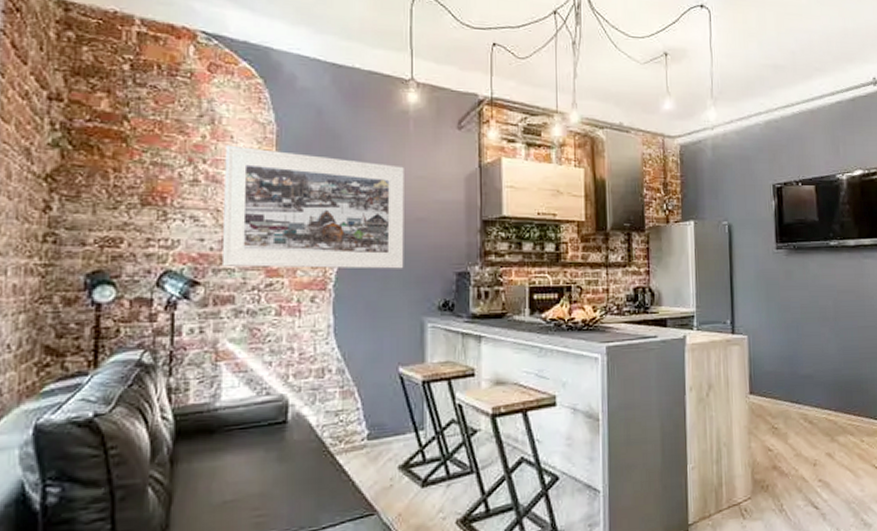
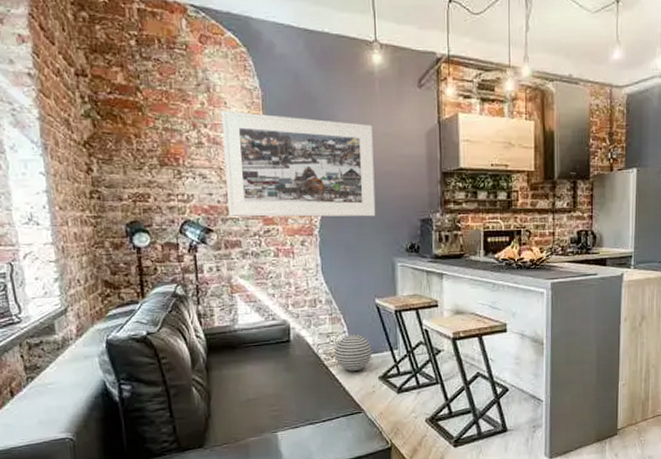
decorative ball: none [343,411,392,461] -> present [334,334,372,372]

